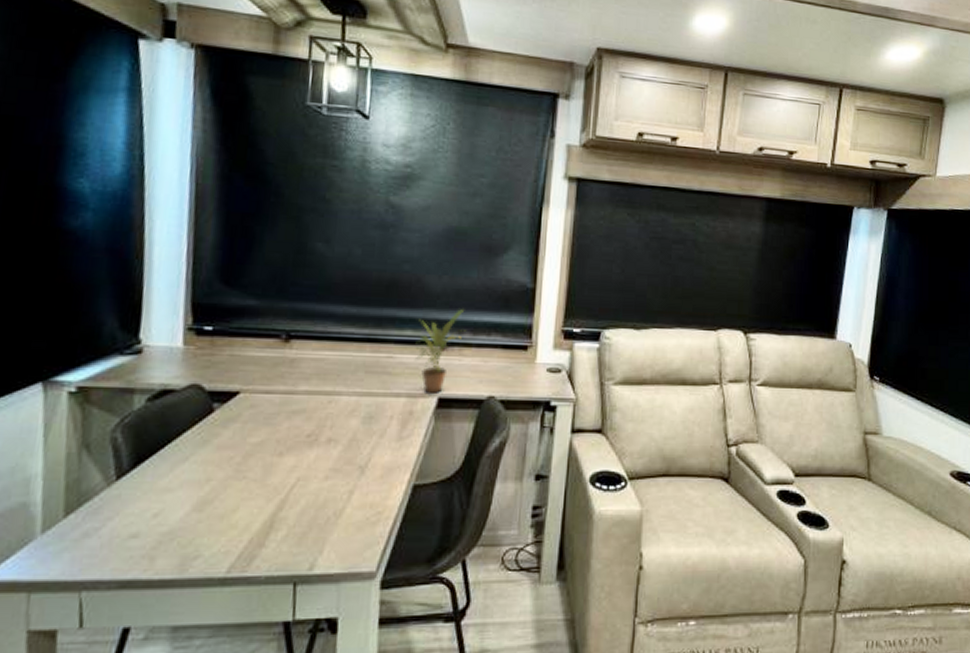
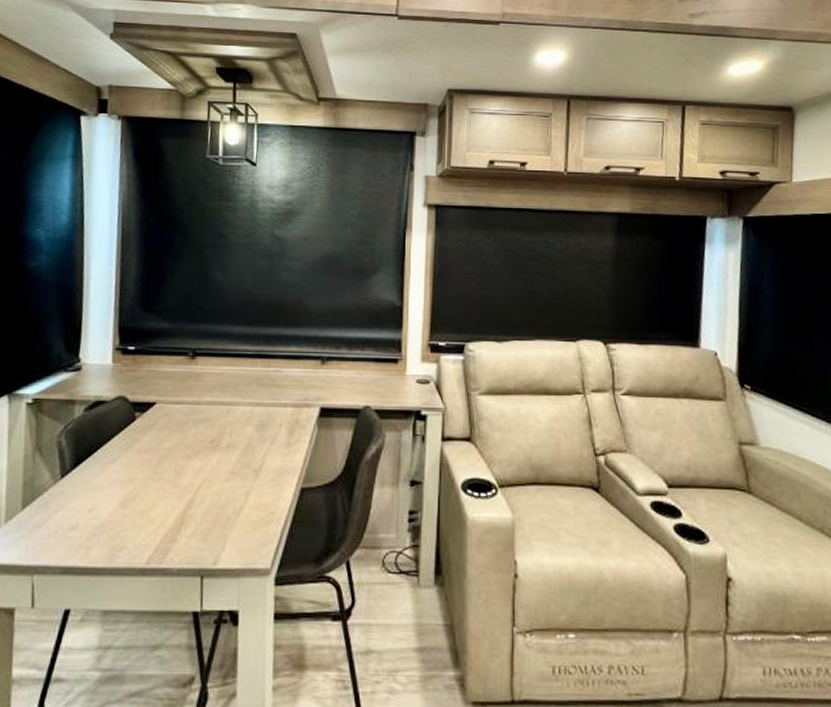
potted plant: present [415,309,465,393] -> none [299,327,342,403]

